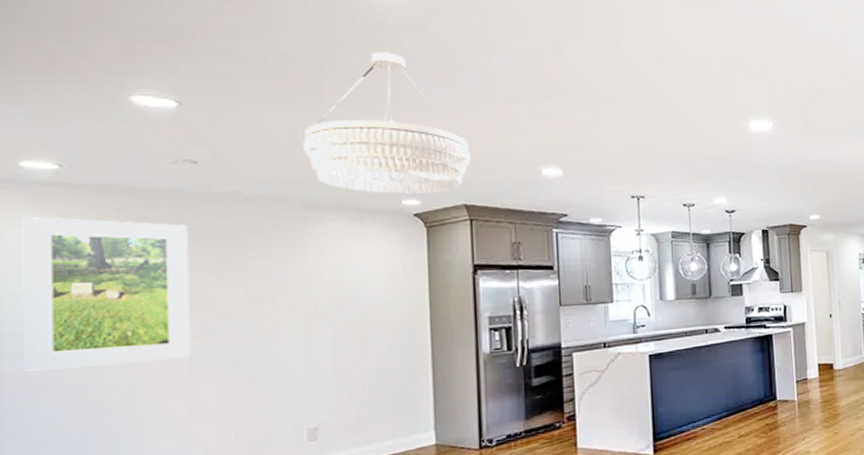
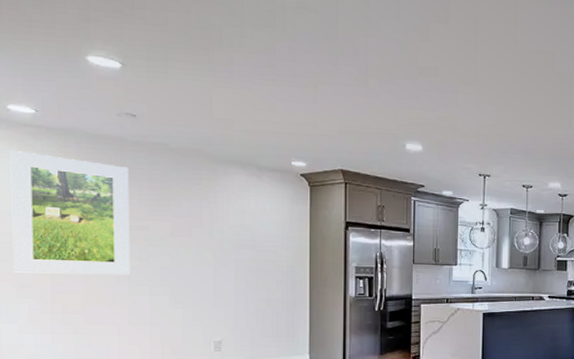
chandelier: present [303,52,471,194] -> none [216,29,348,158]

